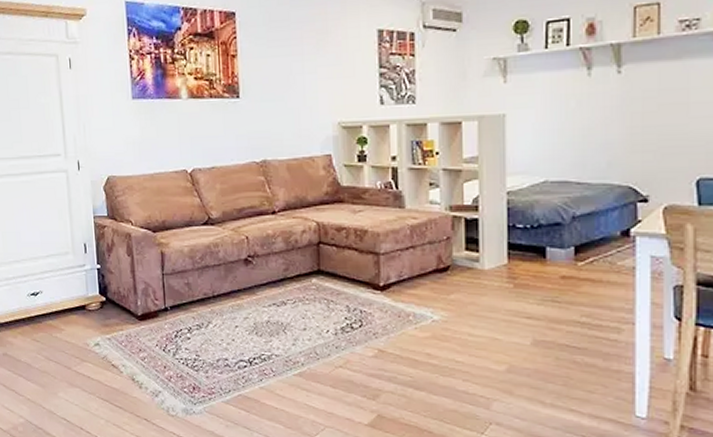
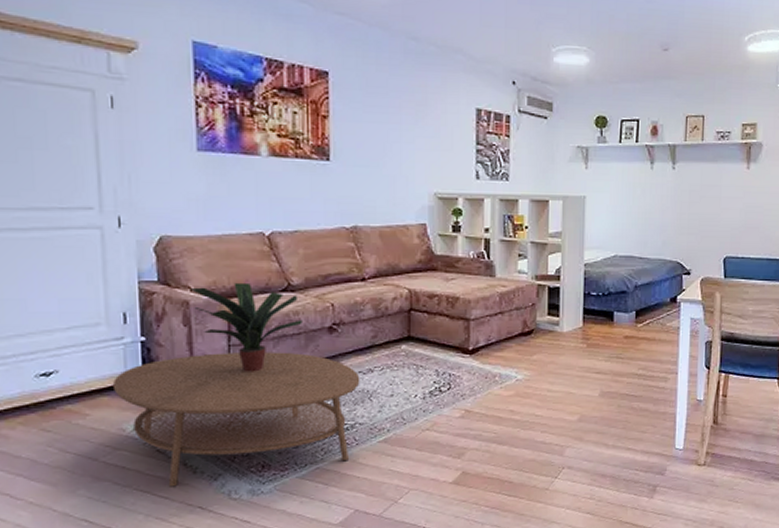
coffee table: none [79,281,275,399] -> present [113,352,360,487]
potted plant: none [131,216,222,300] -> present [190,282,302,372]

